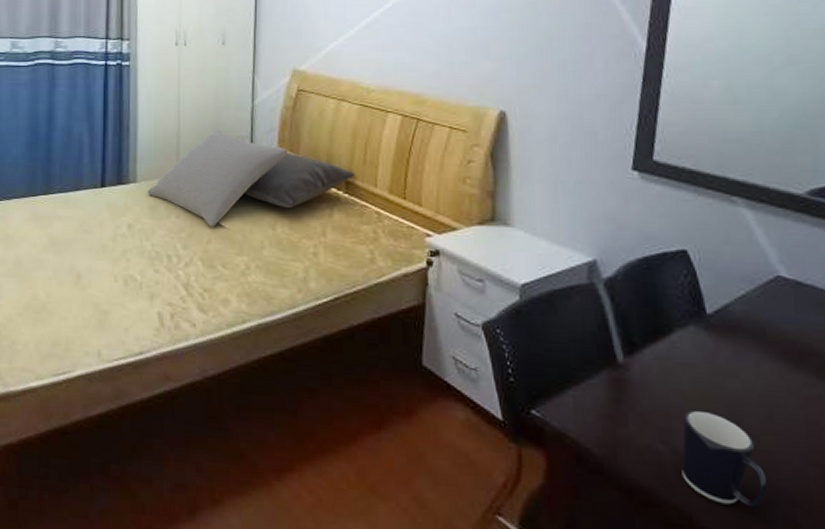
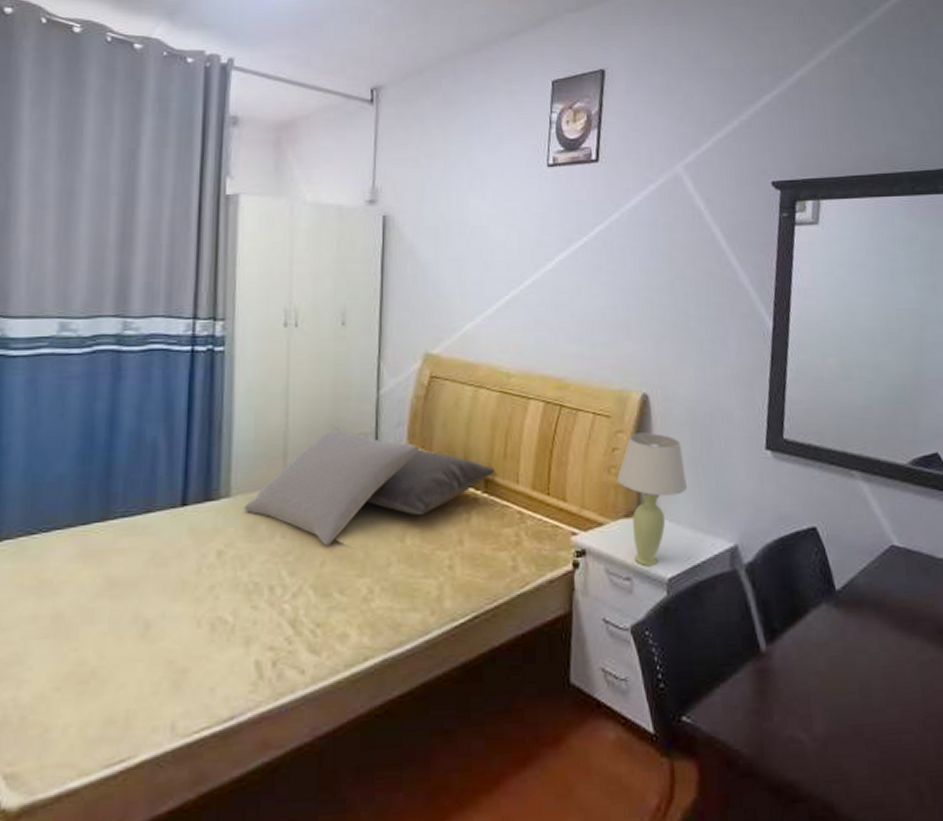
table lamp: none [471,147,544,272] -> present [616,432,687,567]
mug: present [681,409,768,507] -> none [821,690,896,786]

